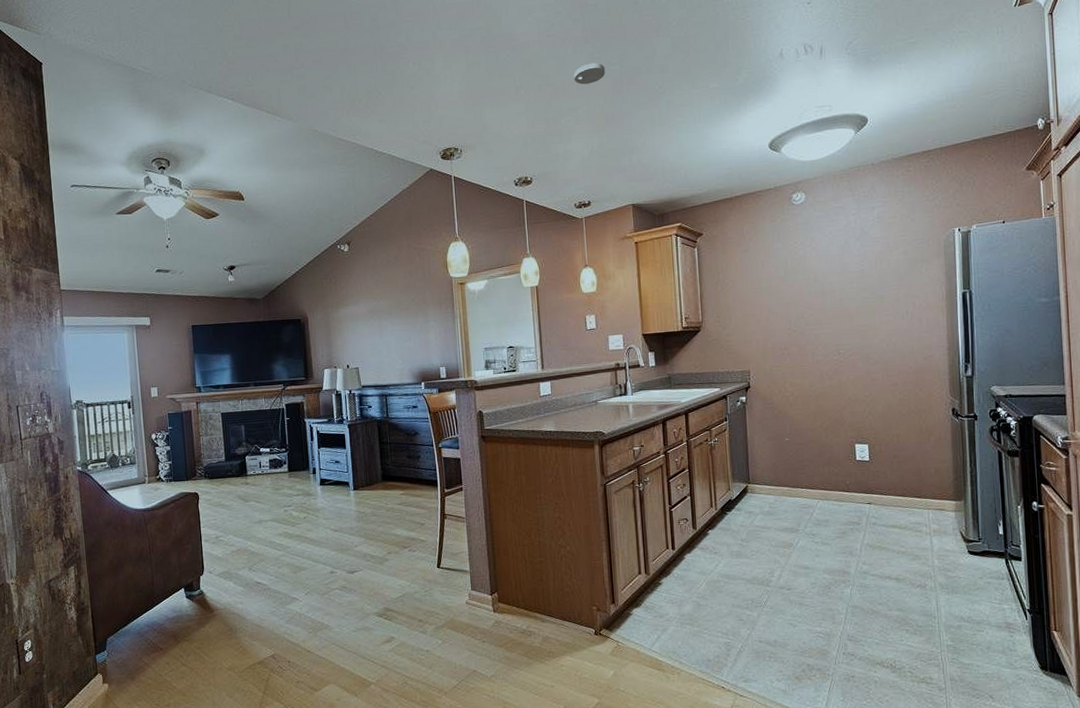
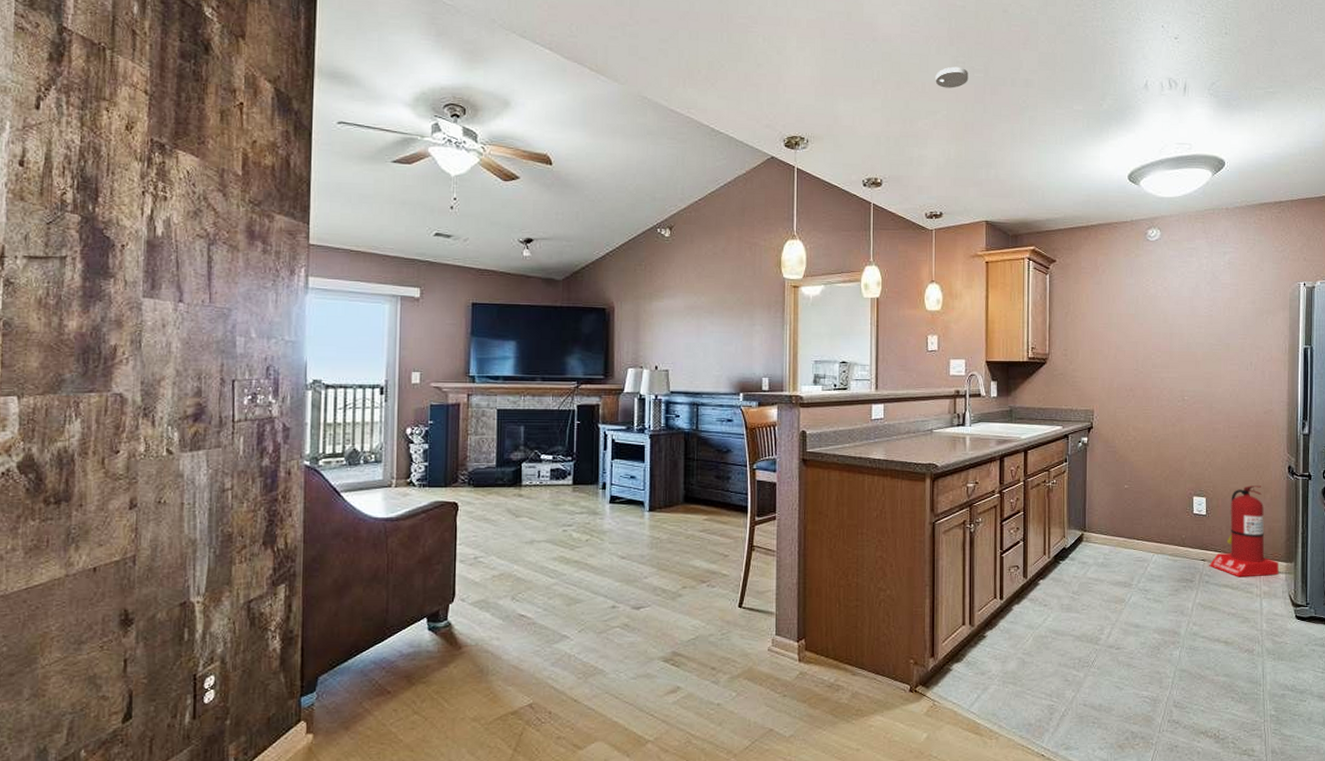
fire extinguisher: none [875,429,948,518] -> present [1209,486,1279,577]

